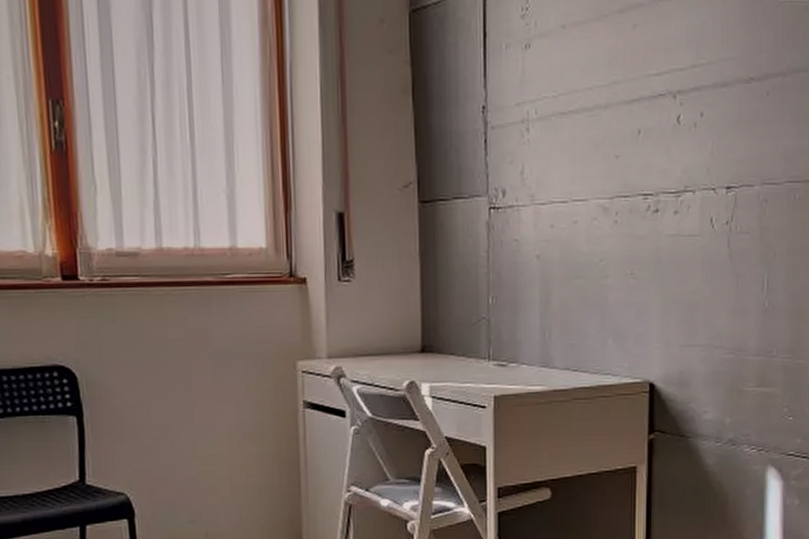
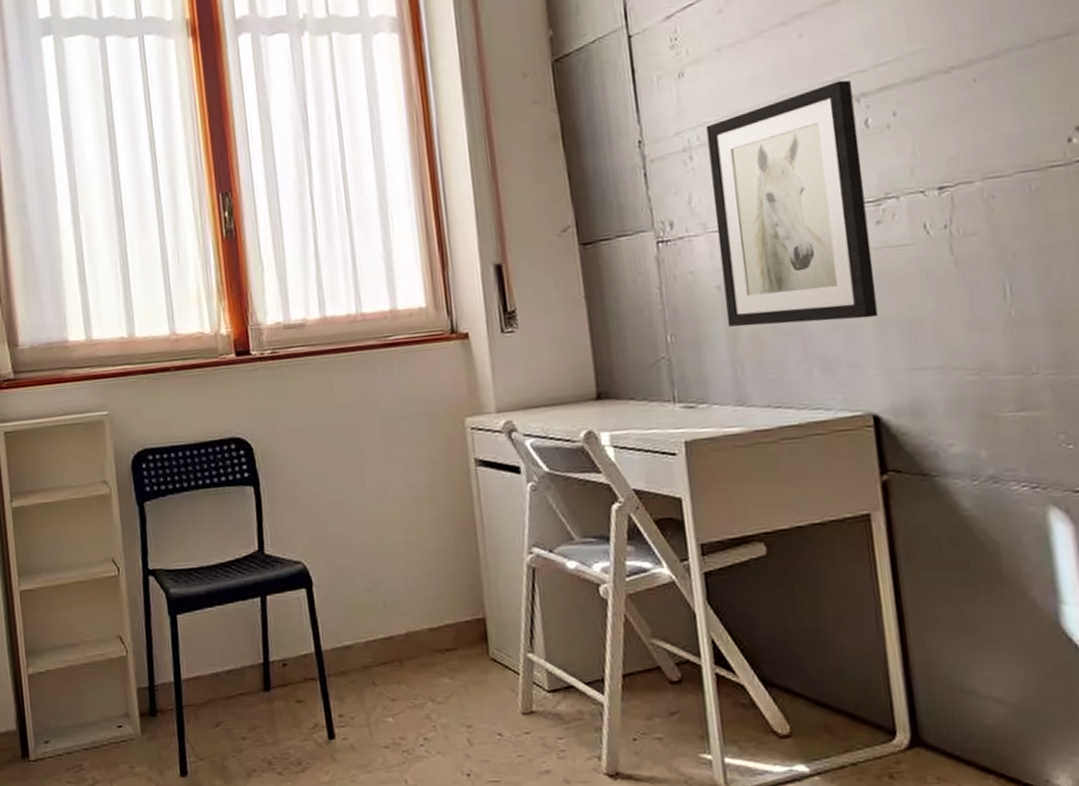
wall art: none [542,75,672,298] -> present [706,80,878,327]

